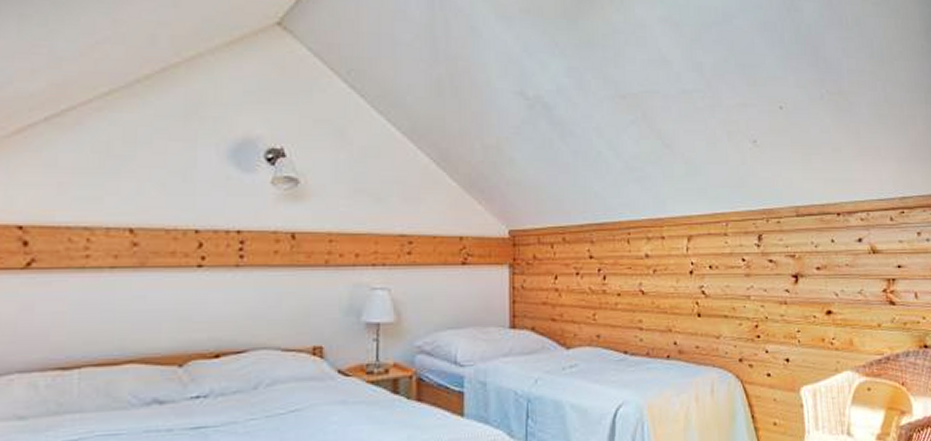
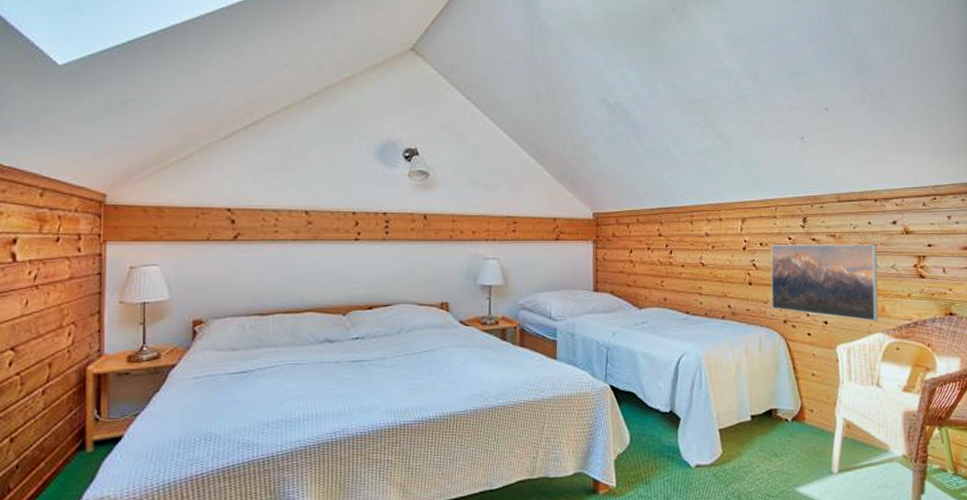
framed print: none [722,266,846,357] -> present [771,244,878,321]

